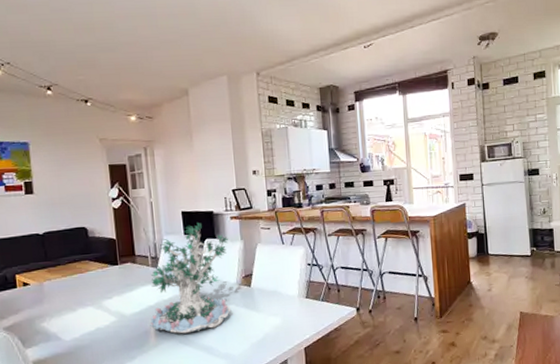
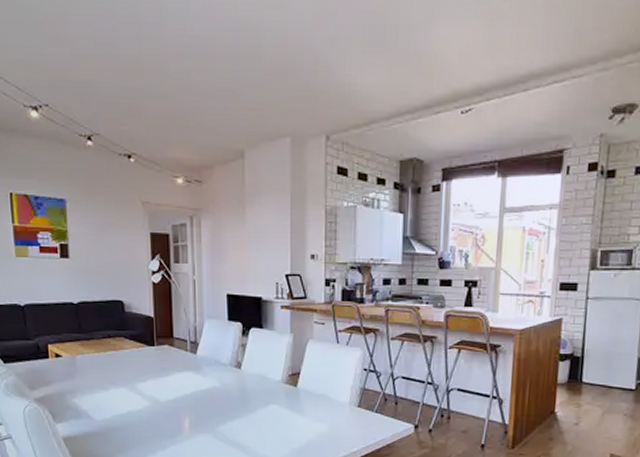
plant: present [150,223,231,334] -> none [184,309,277,429]

